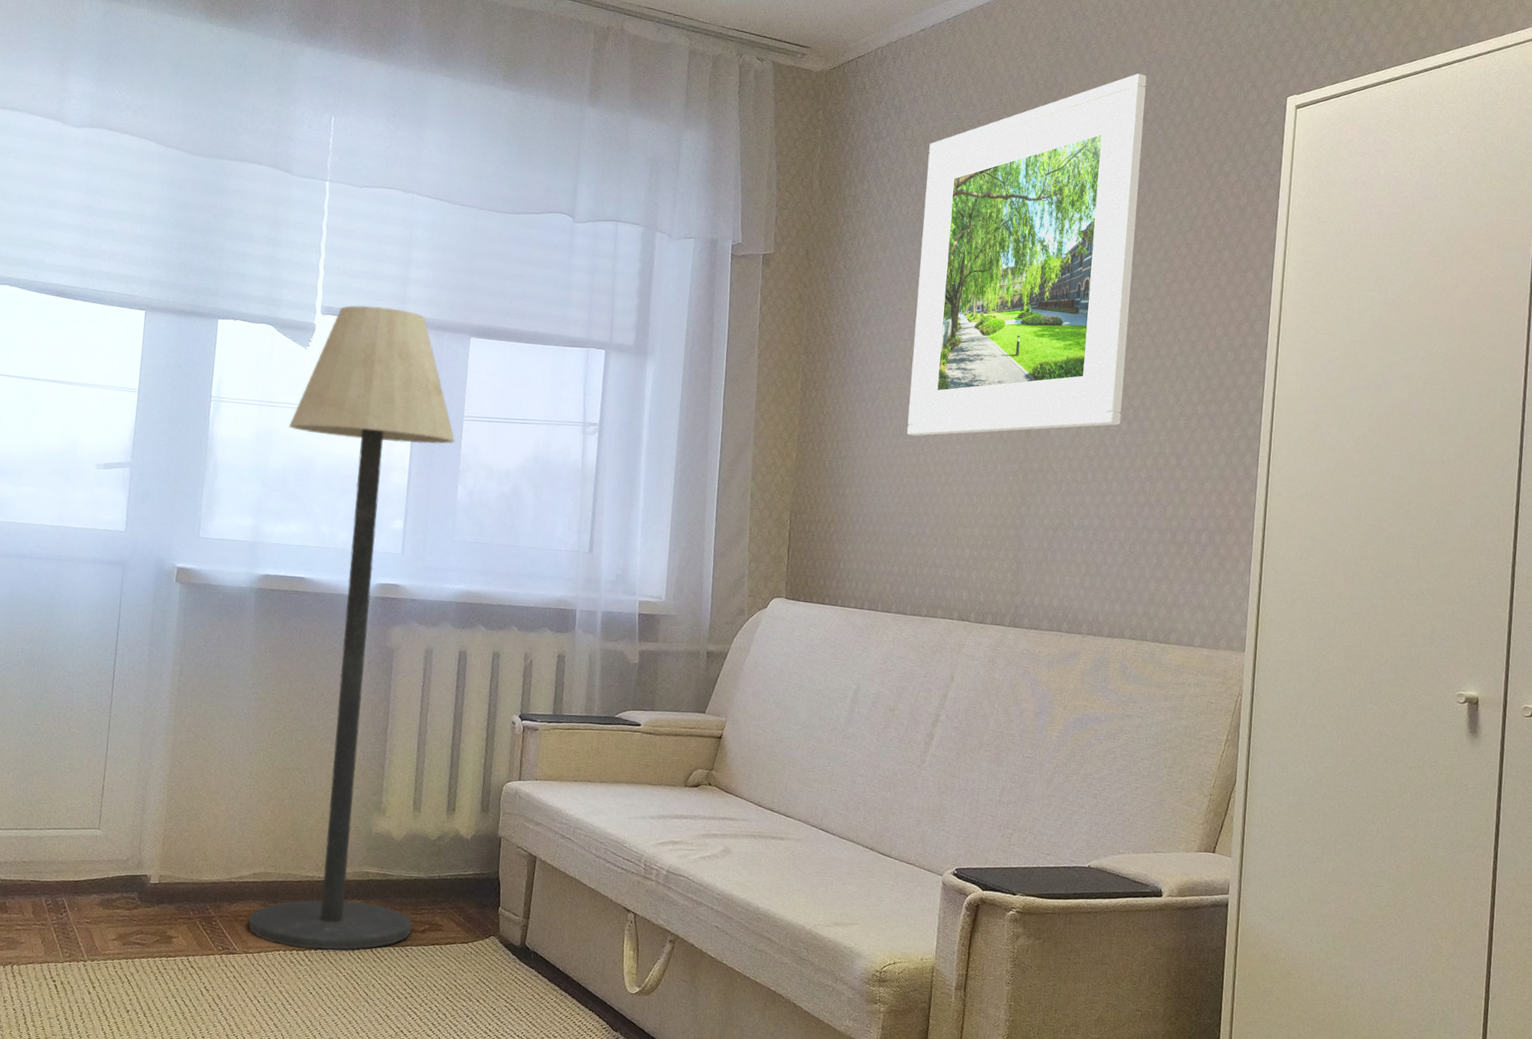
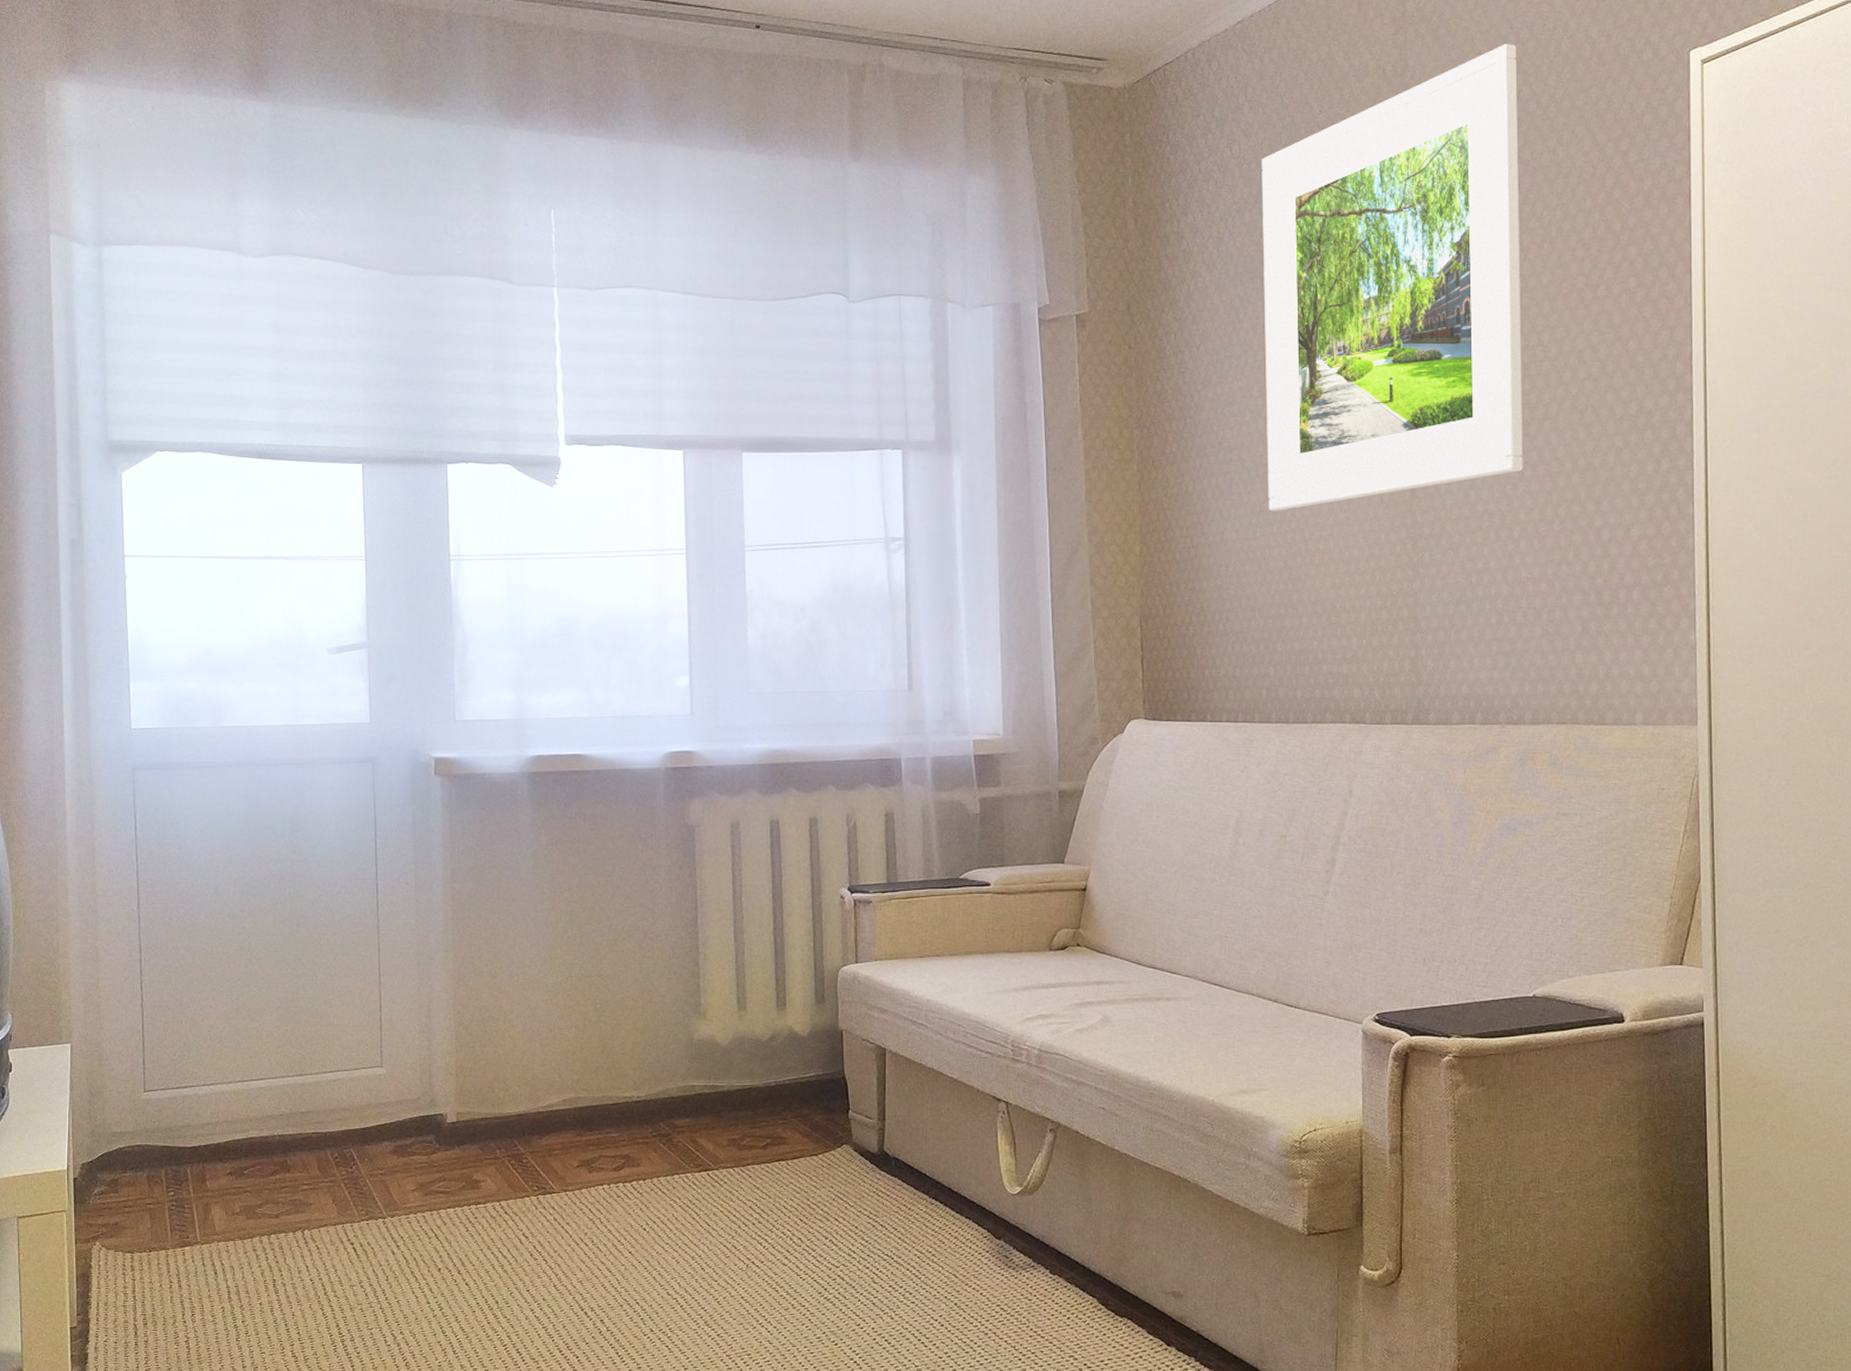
floor lamp: present [248,305,456,951] -> none [543,428,752,1180]

